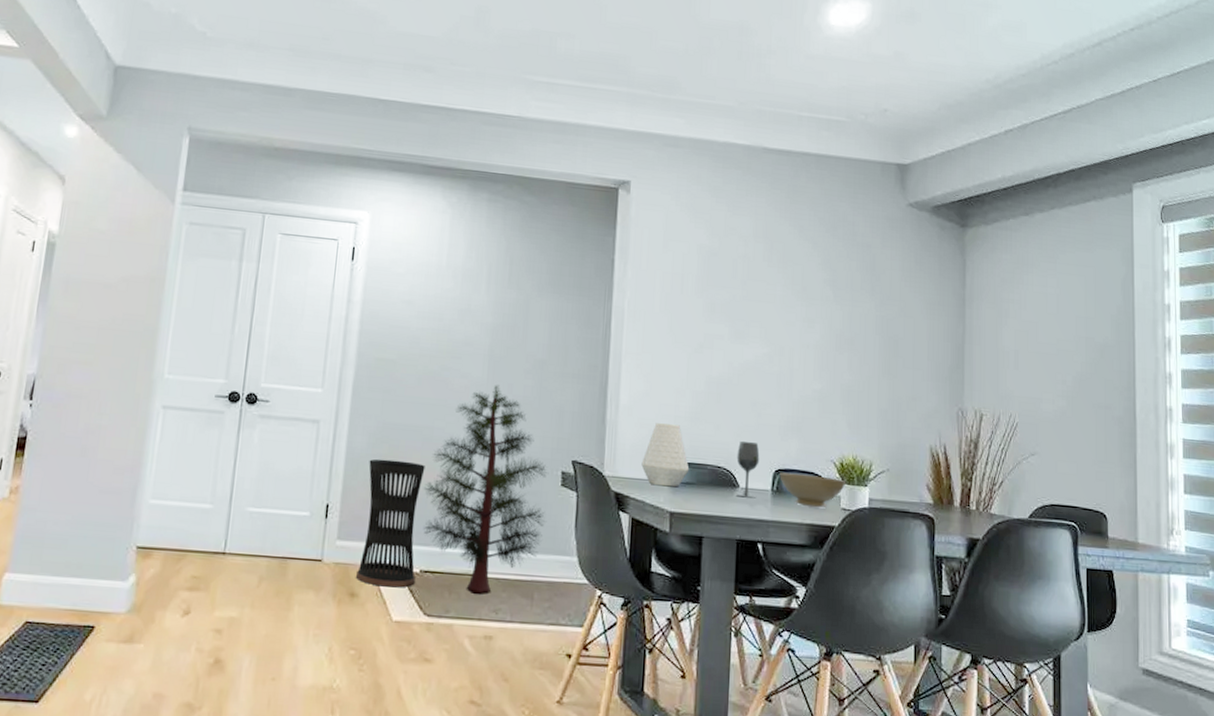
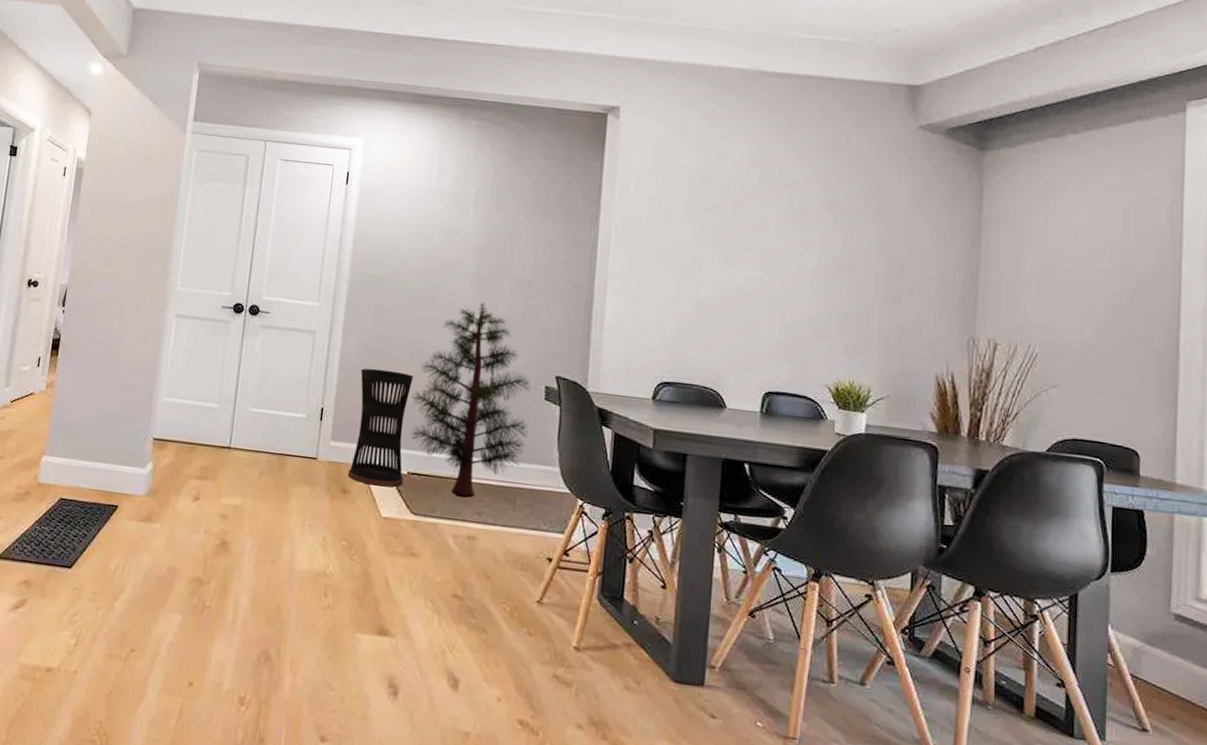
vase: present [641,423,690,488] -> none [625,343,675,406]
wine glass: present [736,441,760,499] -> none [723,363,749,420]
bowl: present [779,472,846,508] -> none [769,395,842,432]

